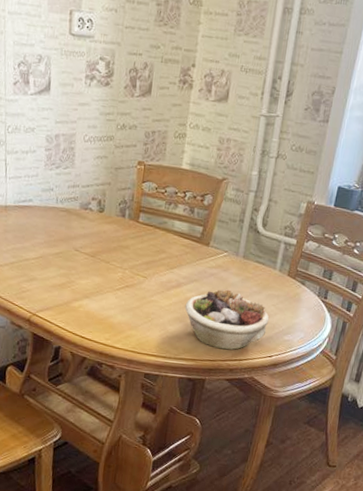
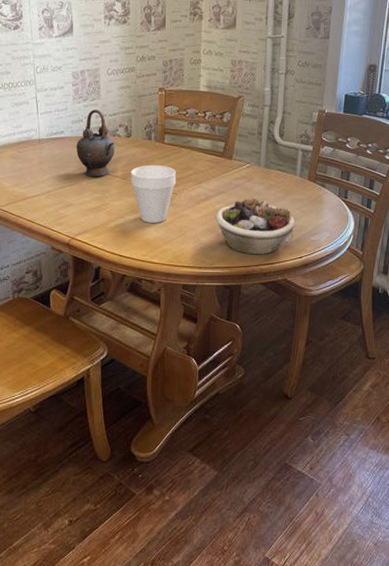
teapot: none [44,178,86,252] -> present [76,109,115,176]
cup: none [99,244,148,307] -> present [130,164,177,223]

